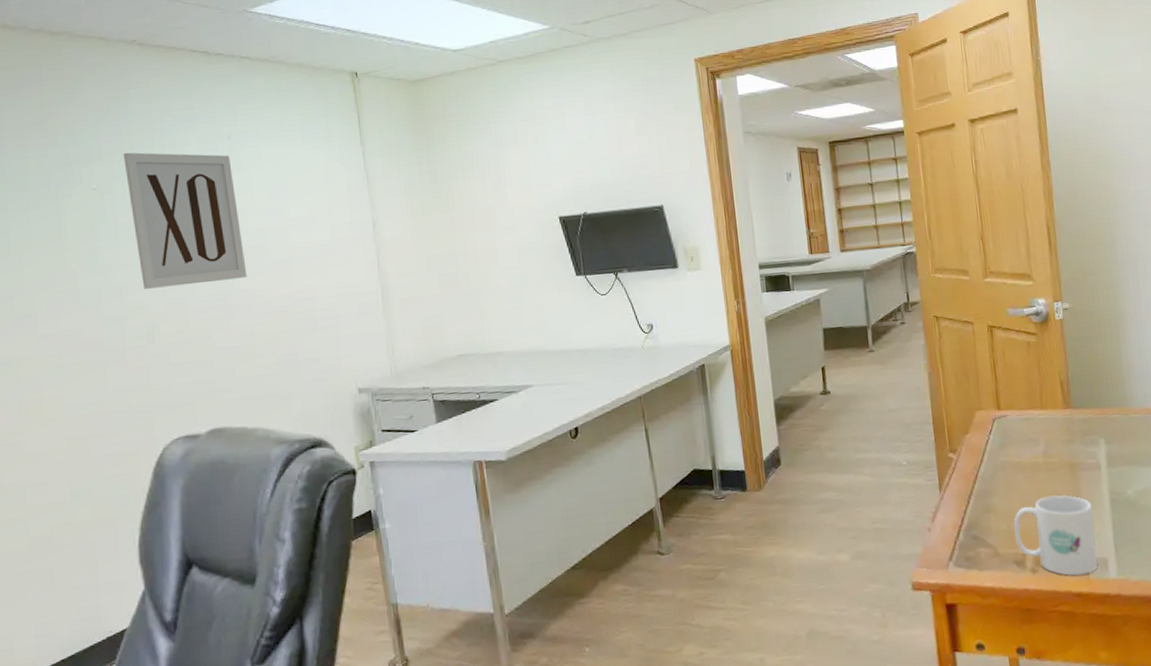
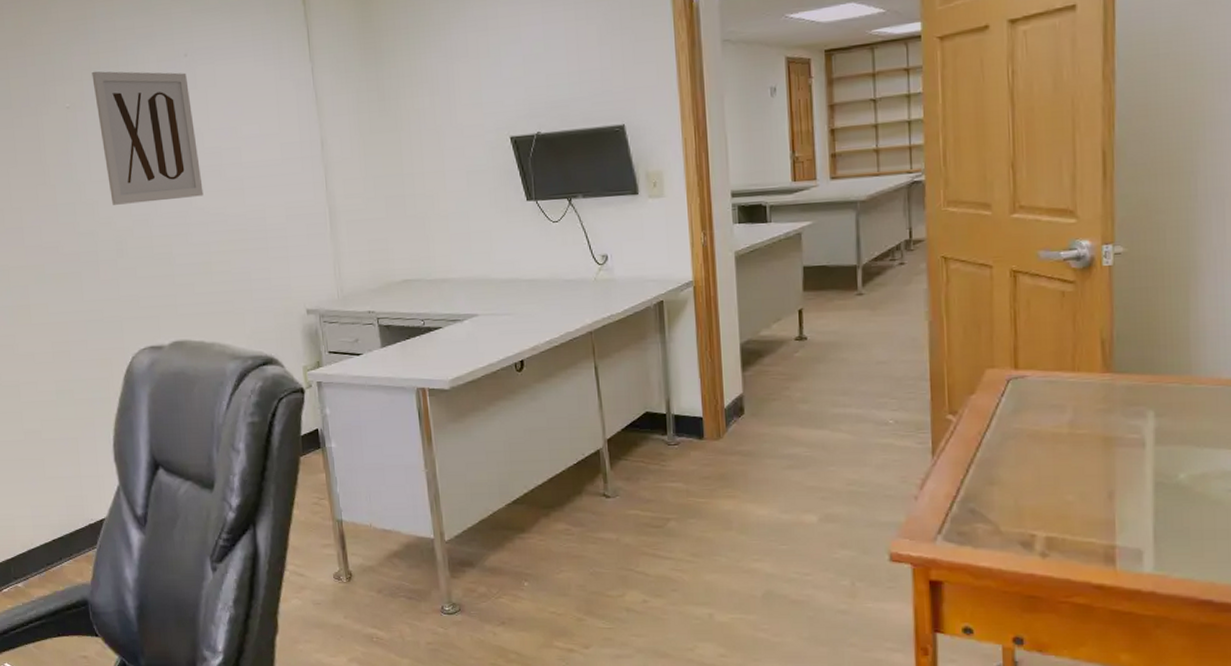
mug: present [1014,495,1098,576] -> none [1023,472,1130,565]

